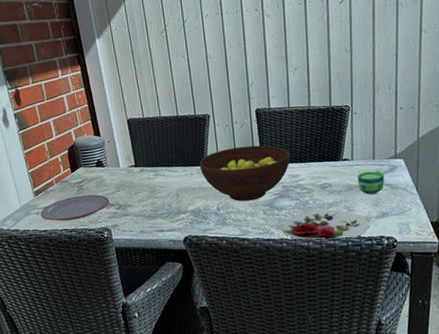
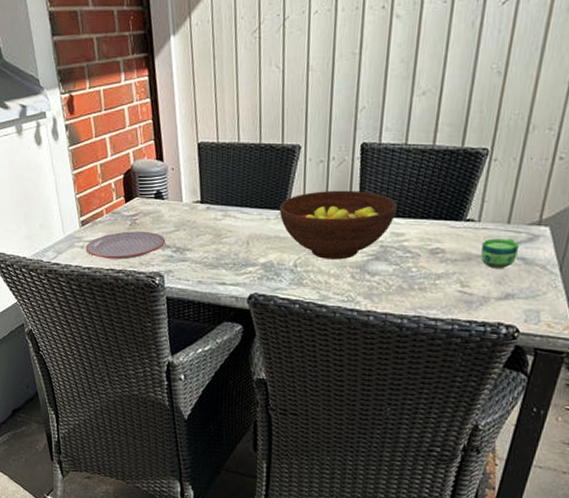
plate: present [282,209,369,241] -> none [371,280,486,322]

